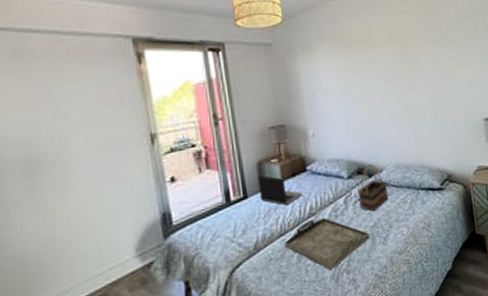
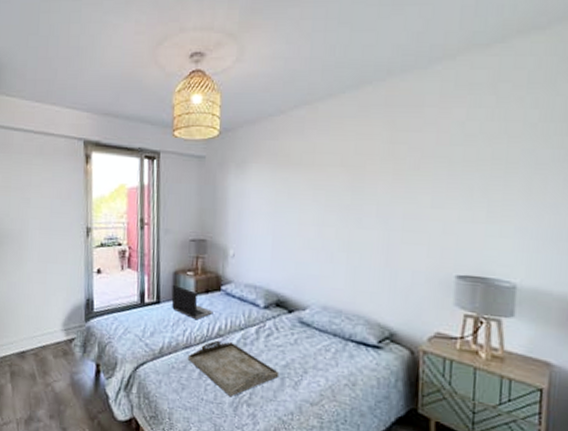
woven basket: present [357,164,389,212] -> none [272,299,309,351]

